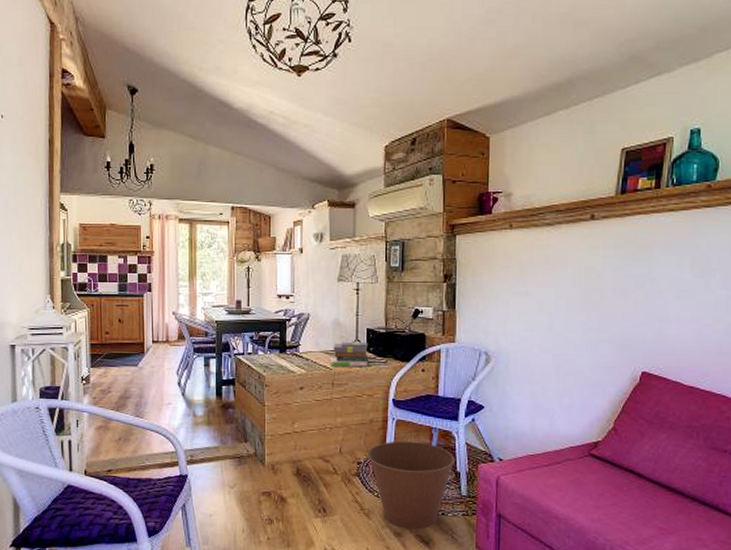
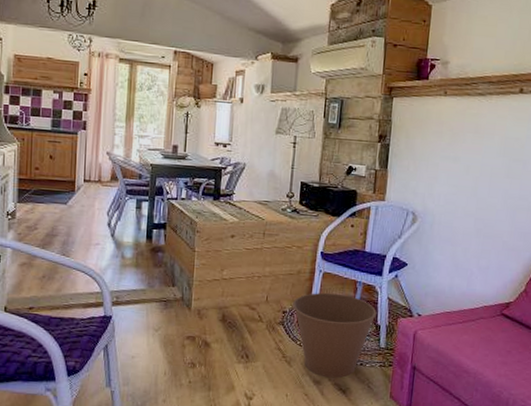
books: present [330,341,369,367] -> none [262,192,301,219]

